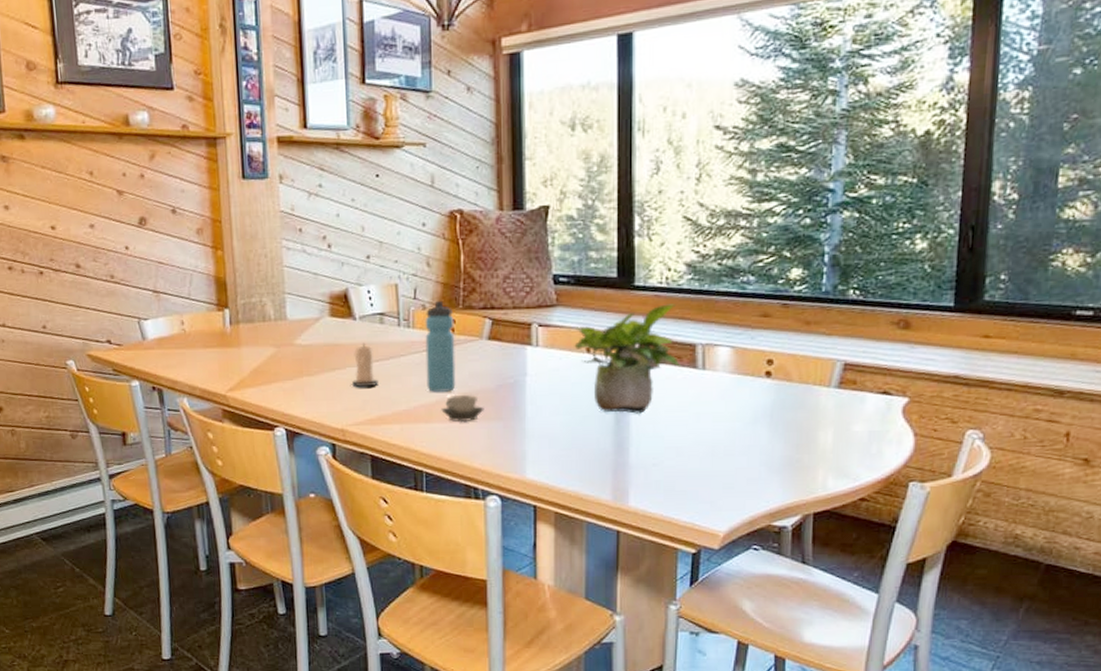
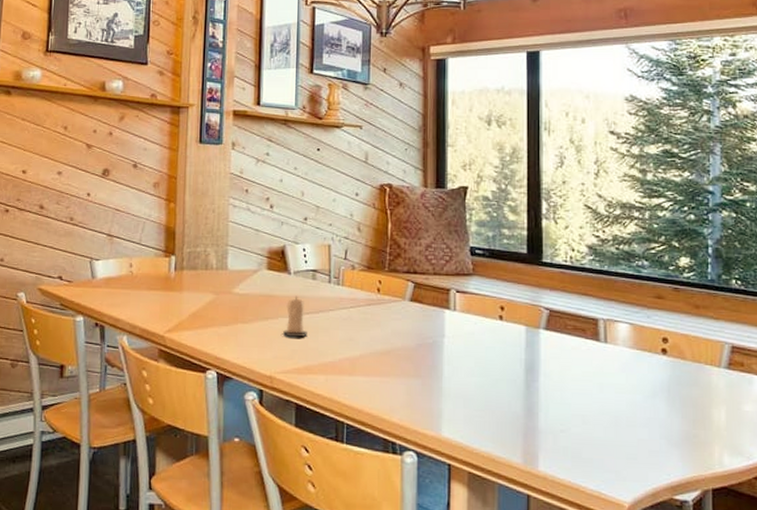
water bottle: present [425,301,456,392] -> none [352,263,380,347]
cup: present [441,394,484,423] -> none [364,350,405,378]
potted plant: present [574,304,680,414] -> none [488,280,585,381]

